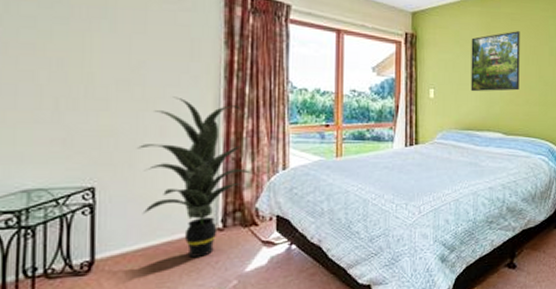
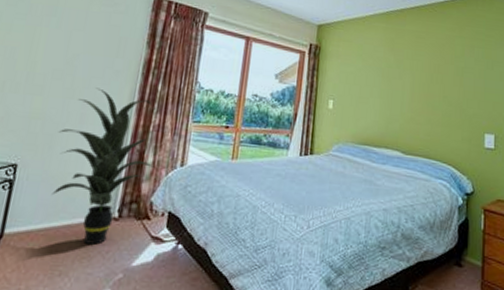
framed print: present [470,31,520,92] -> none [370,48,425,109]

